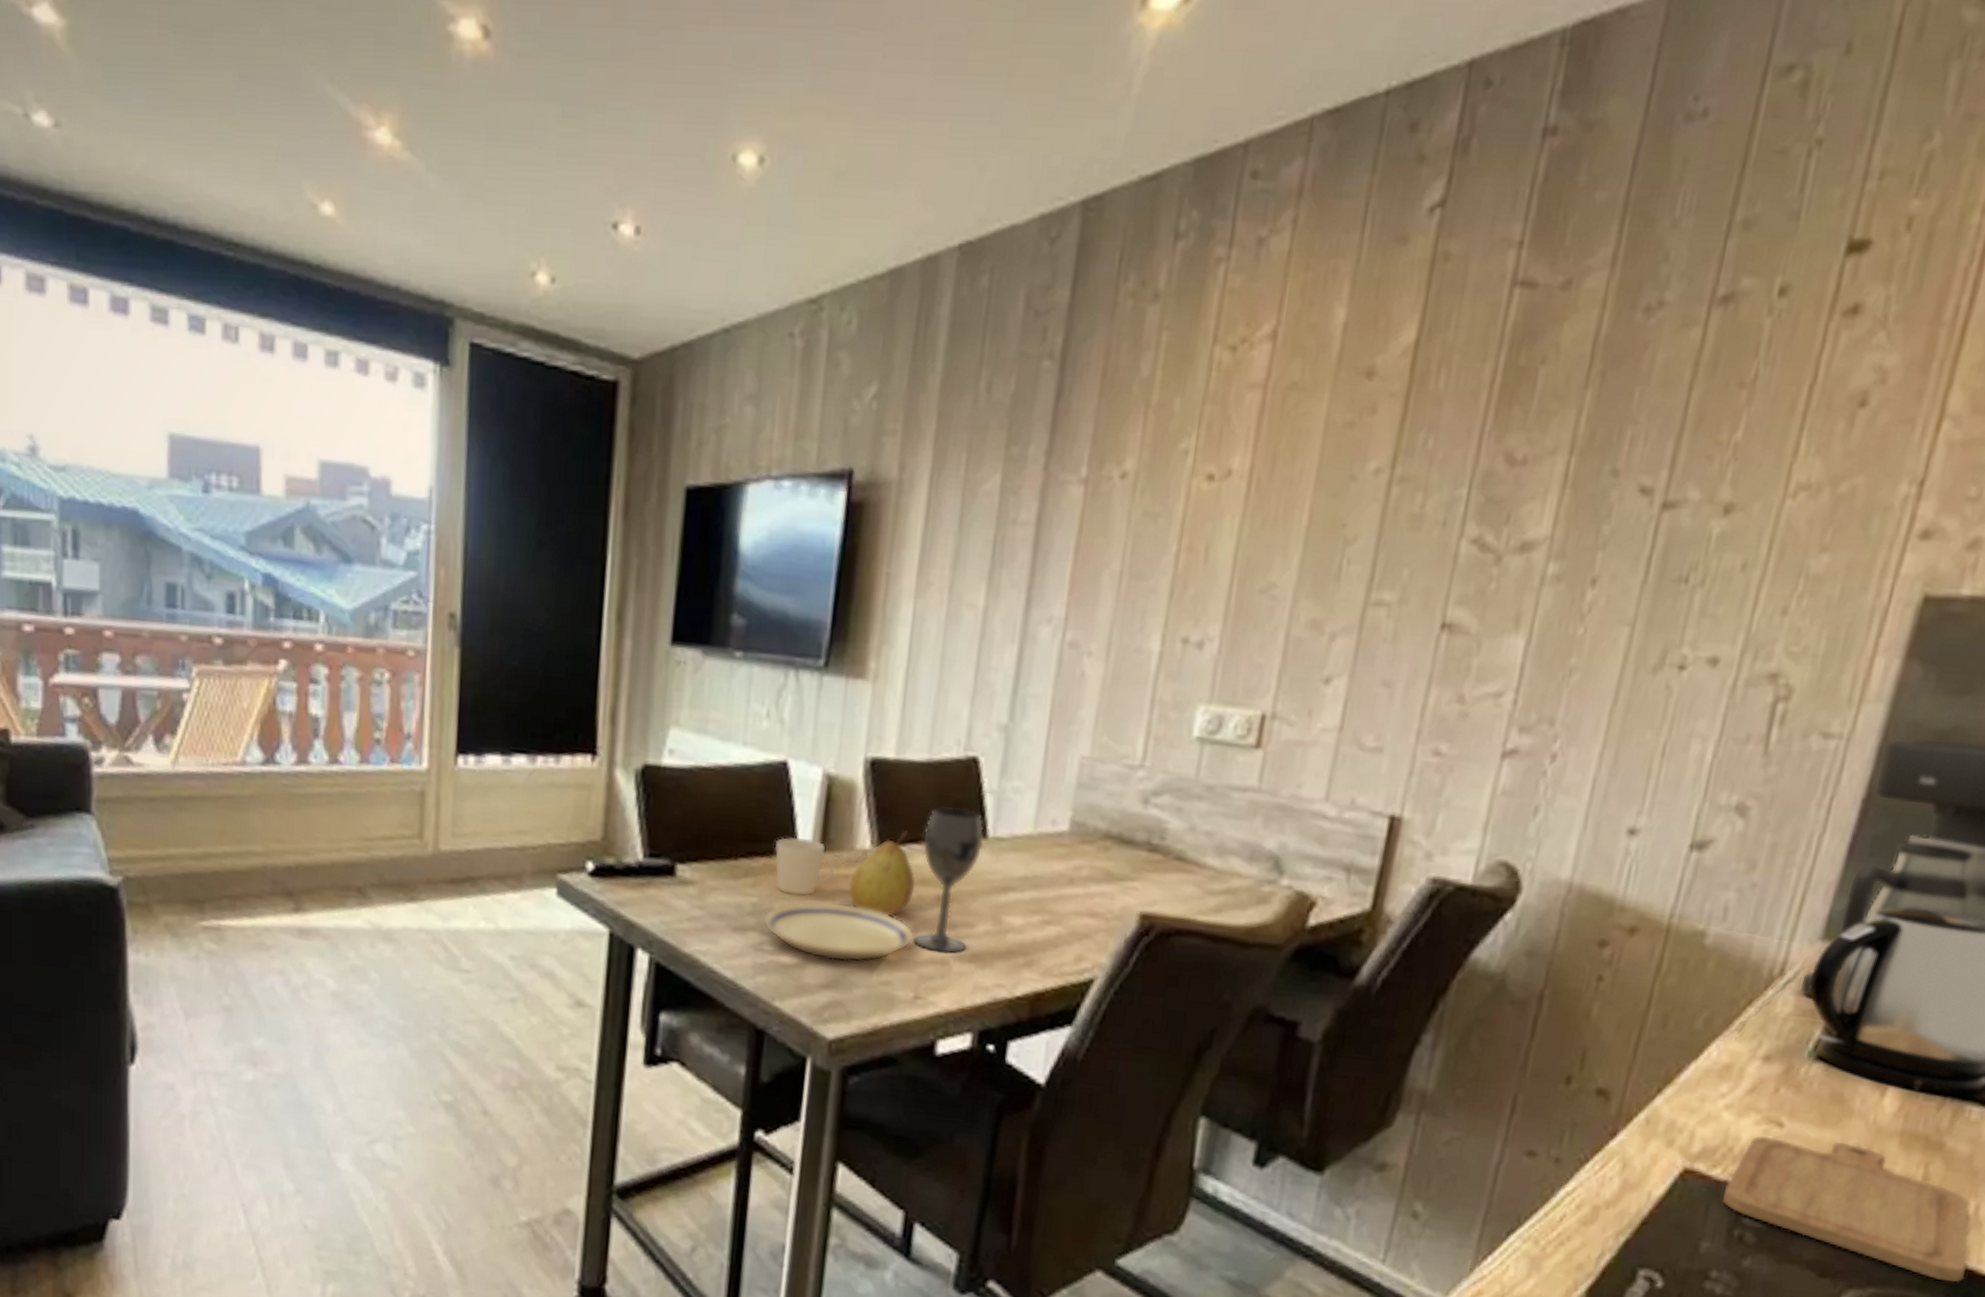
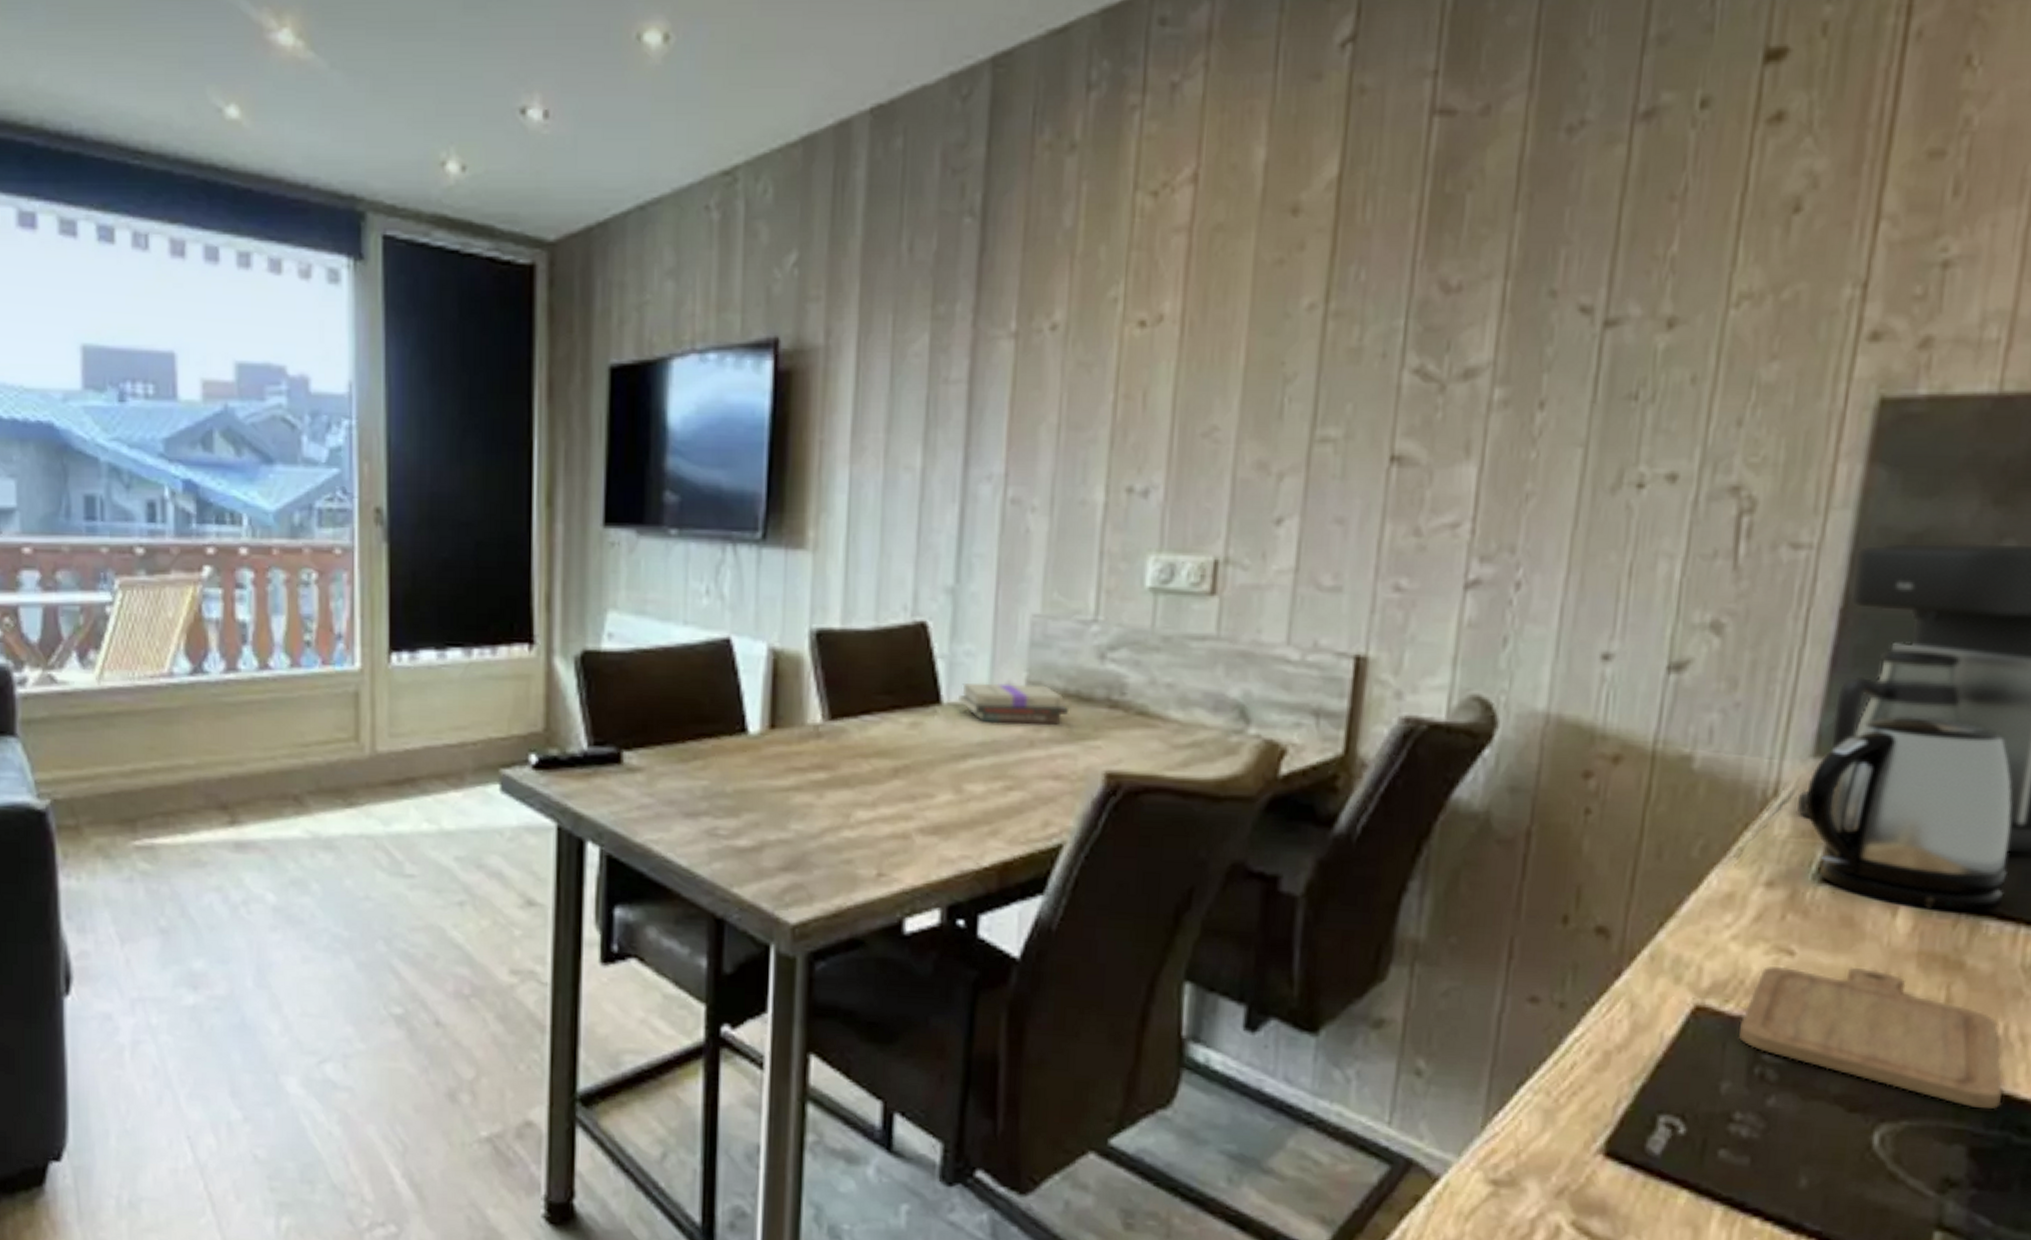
plate: present [763,901,914,962] -> none [715,780,873,841]
cup: present [775,837,834,896] -> none [724,715,786,776]
fruit: present [848,831,915,917] -> none [801,702,871,792]
wine glass: present [912,805,984,954] -> none [871,674,938,827]
books: none [1002,818,1110,865] -> present [957,682,1069,725]

